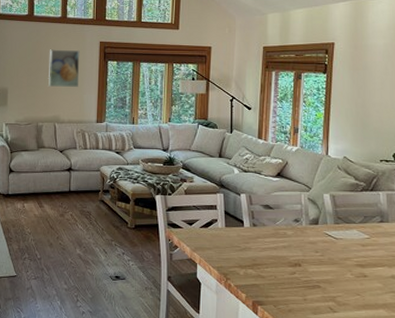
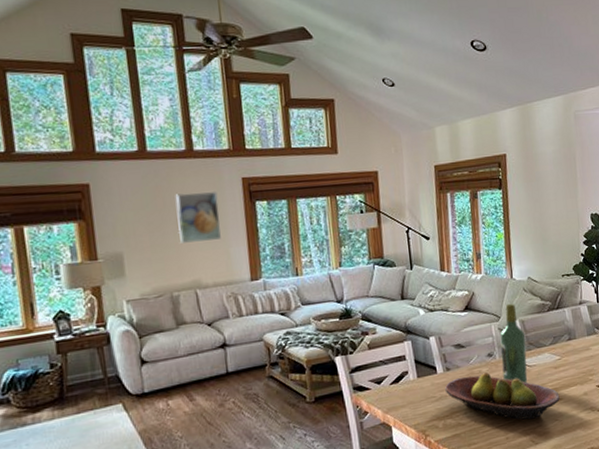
fruit bowl: none [250,234,364,288] -> present [445,372,560,420]
wine bottle: none [307,177,335,253] -> present [500,303,528,383]

